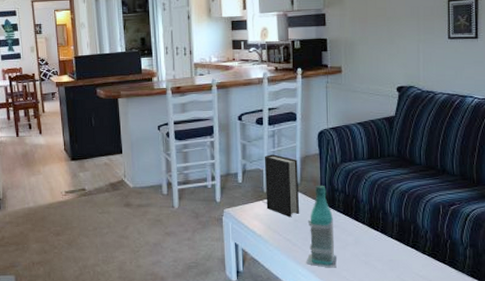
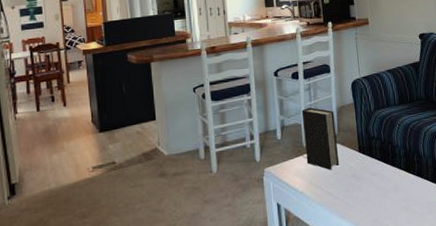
bottle: present [306,185,337,268] -> none [347,134,379,218]

